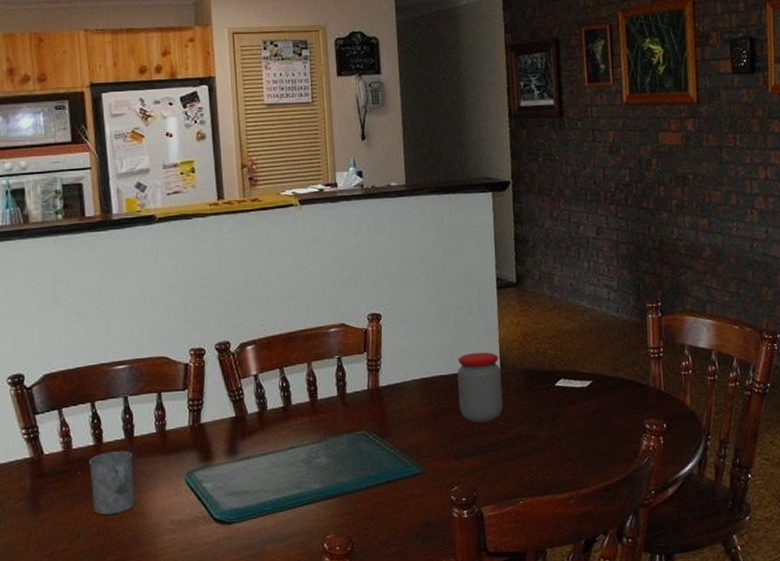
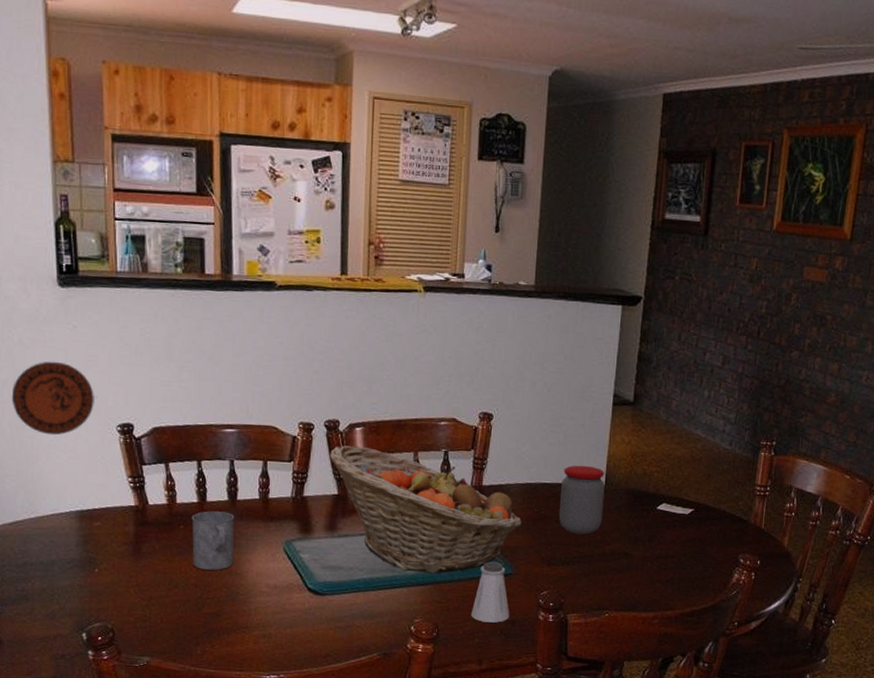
fruit basket: none [223,364,423,486] -> present [329,445,522,573]
saltshaker: none [383,463,424,529] -> present [470,561,510,623]

